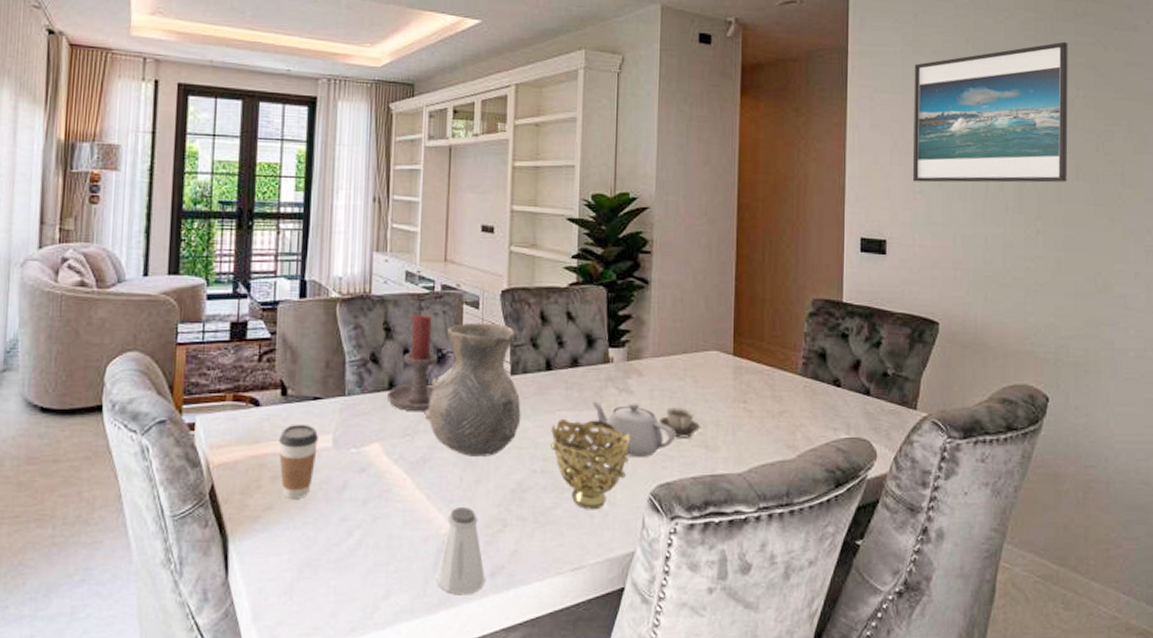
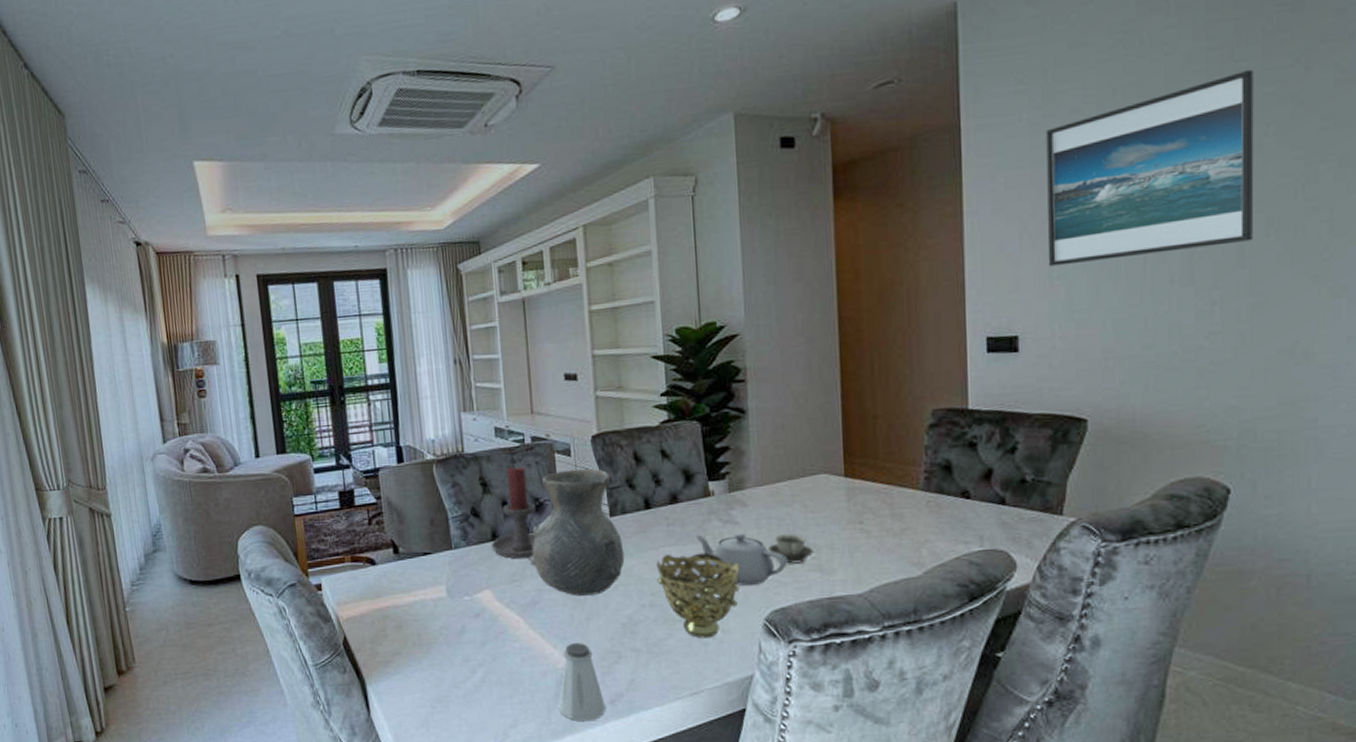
coffee cup: present [278,424,319,499] -> none [397,577,434,644]

